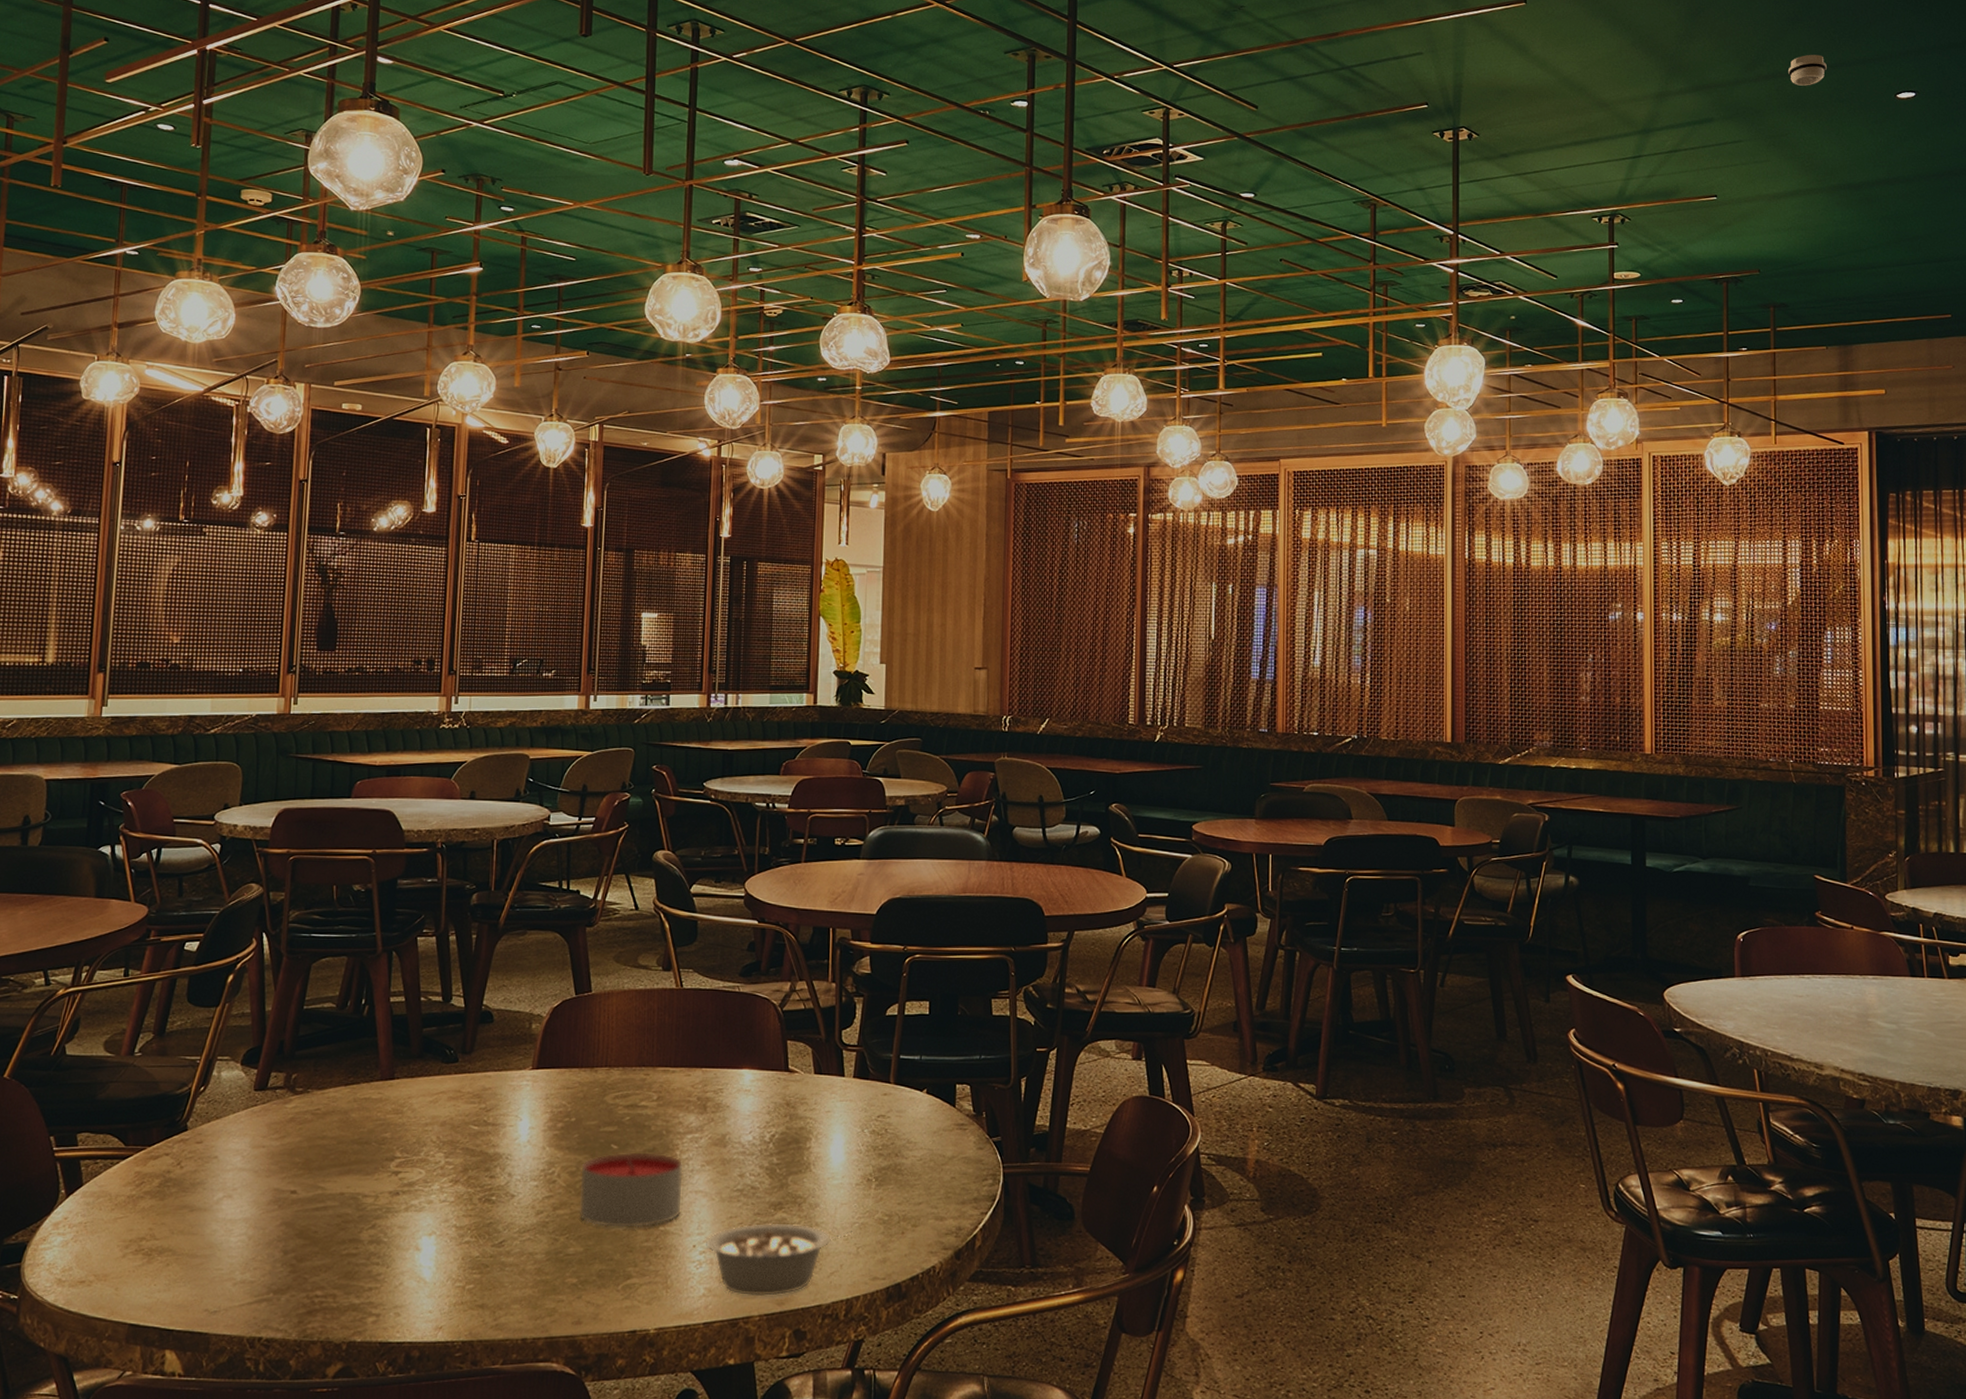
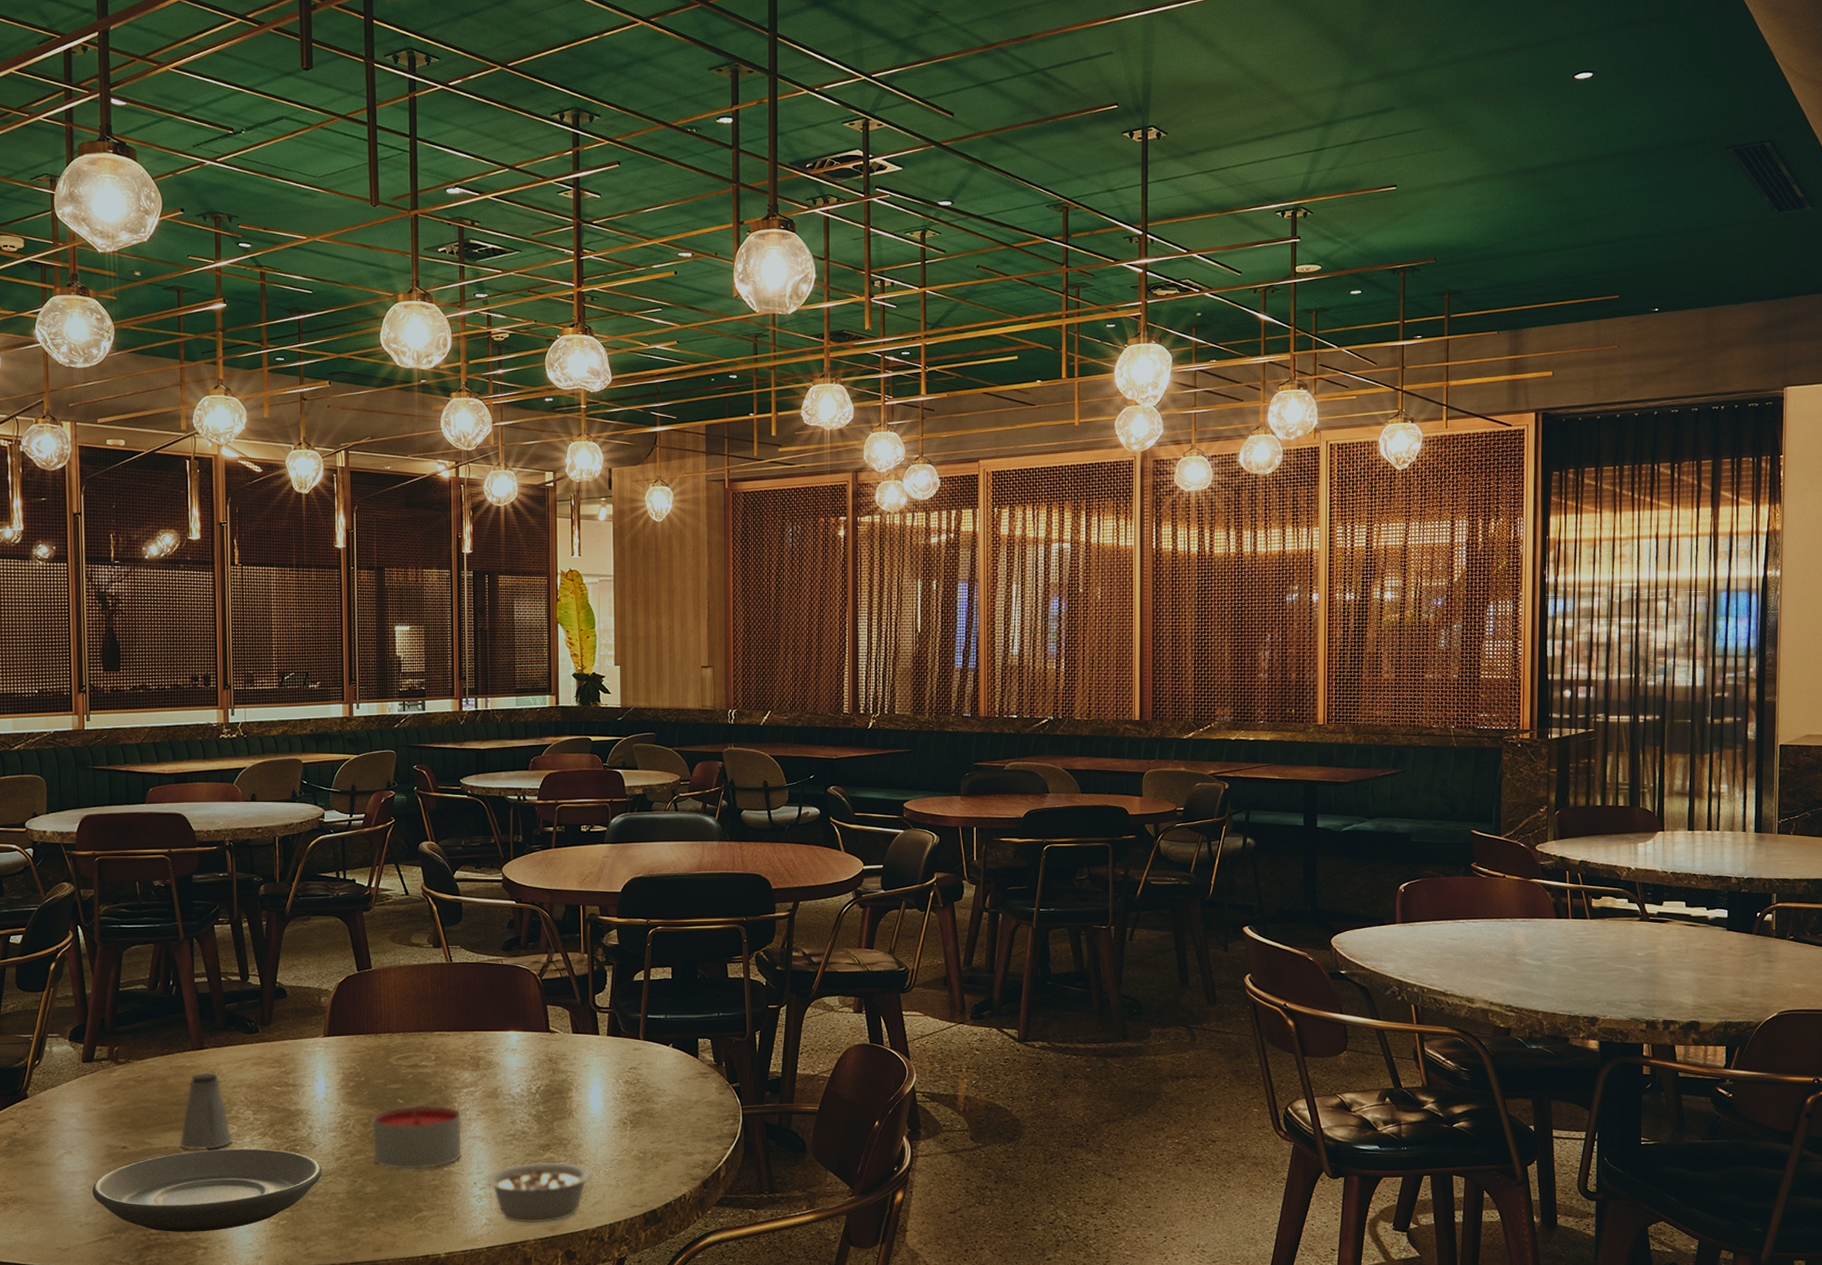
plate: none [252,1197,519,1296] -> present [92,1148,322,1232]
saltshaker: none [357,1107,420,1198] -> present [179,1073,233,1151]
smoke detector: present [1788,54,1827,86] -> none [1469,37,1507,70]

